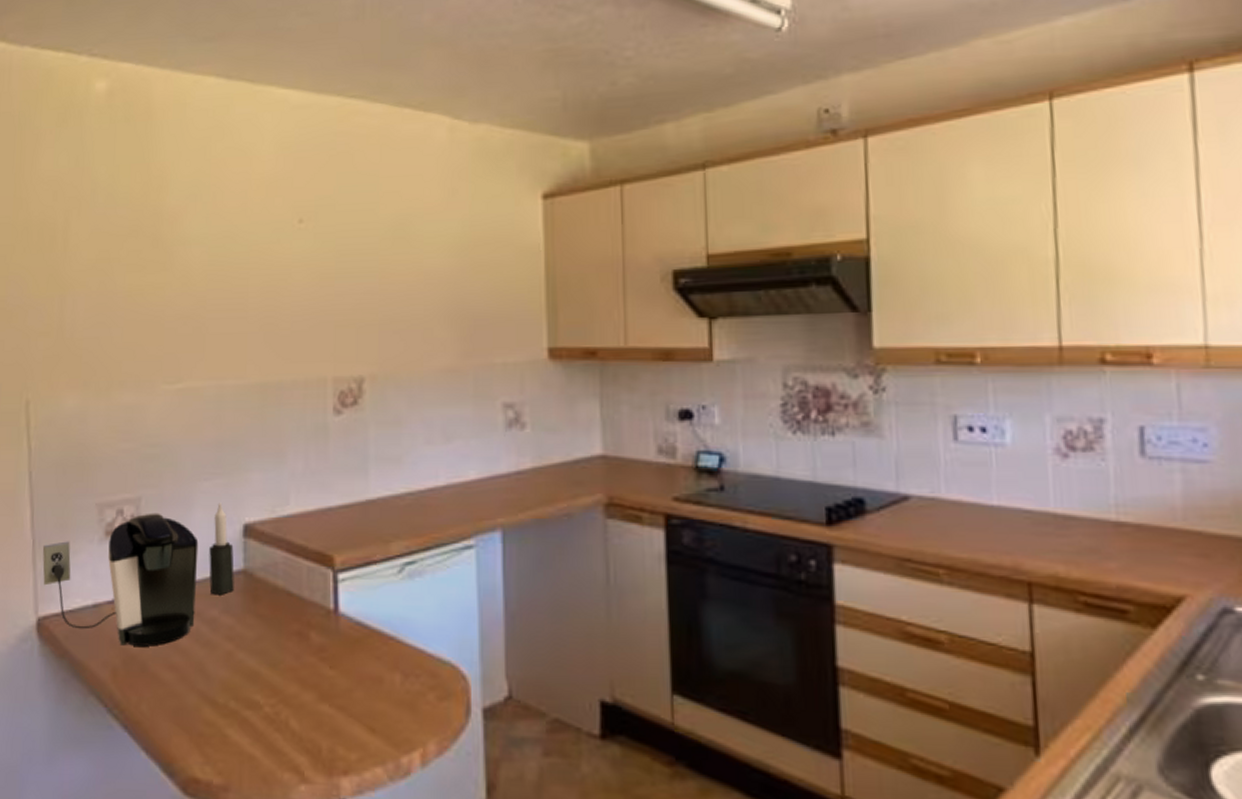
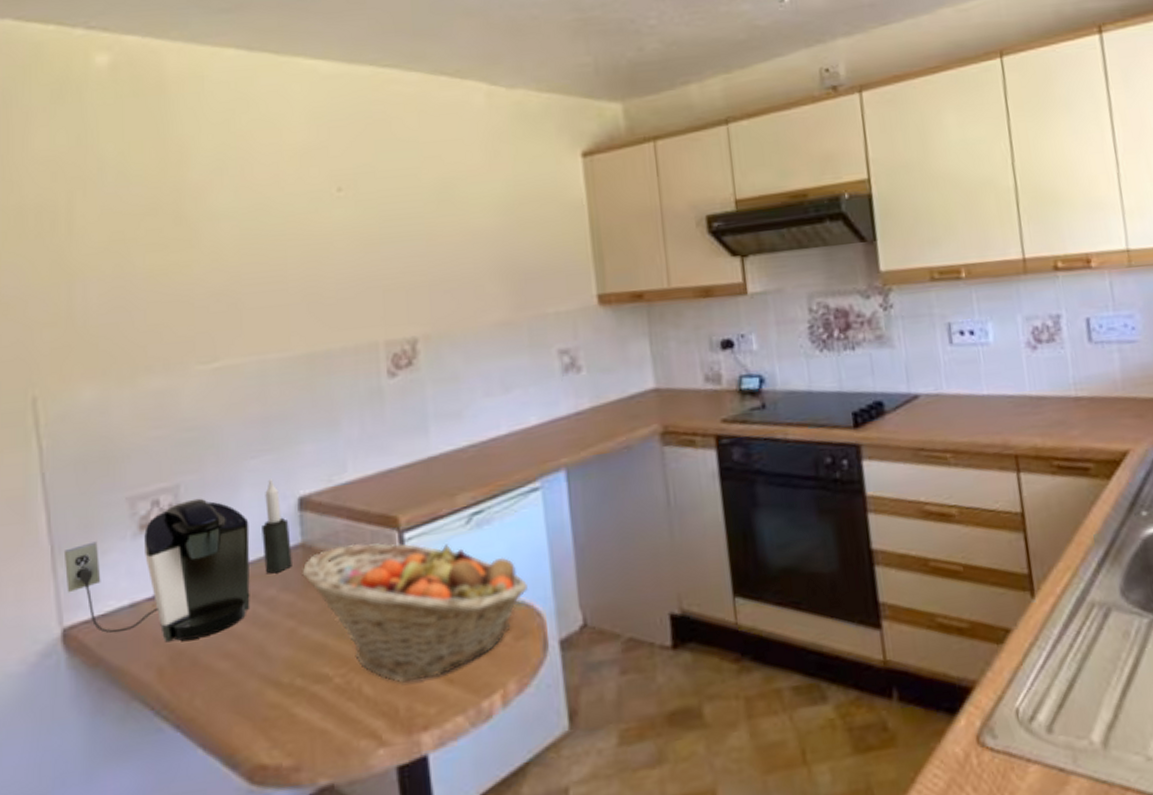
fruit basket: none [242,577,454,724] -> present [302,543,528,683]

